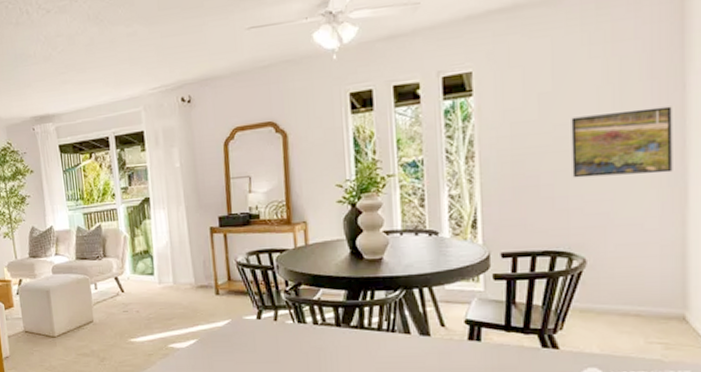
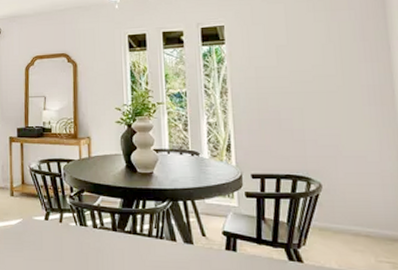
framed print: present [571,106,673,178] -> none [303,62,386,116]

